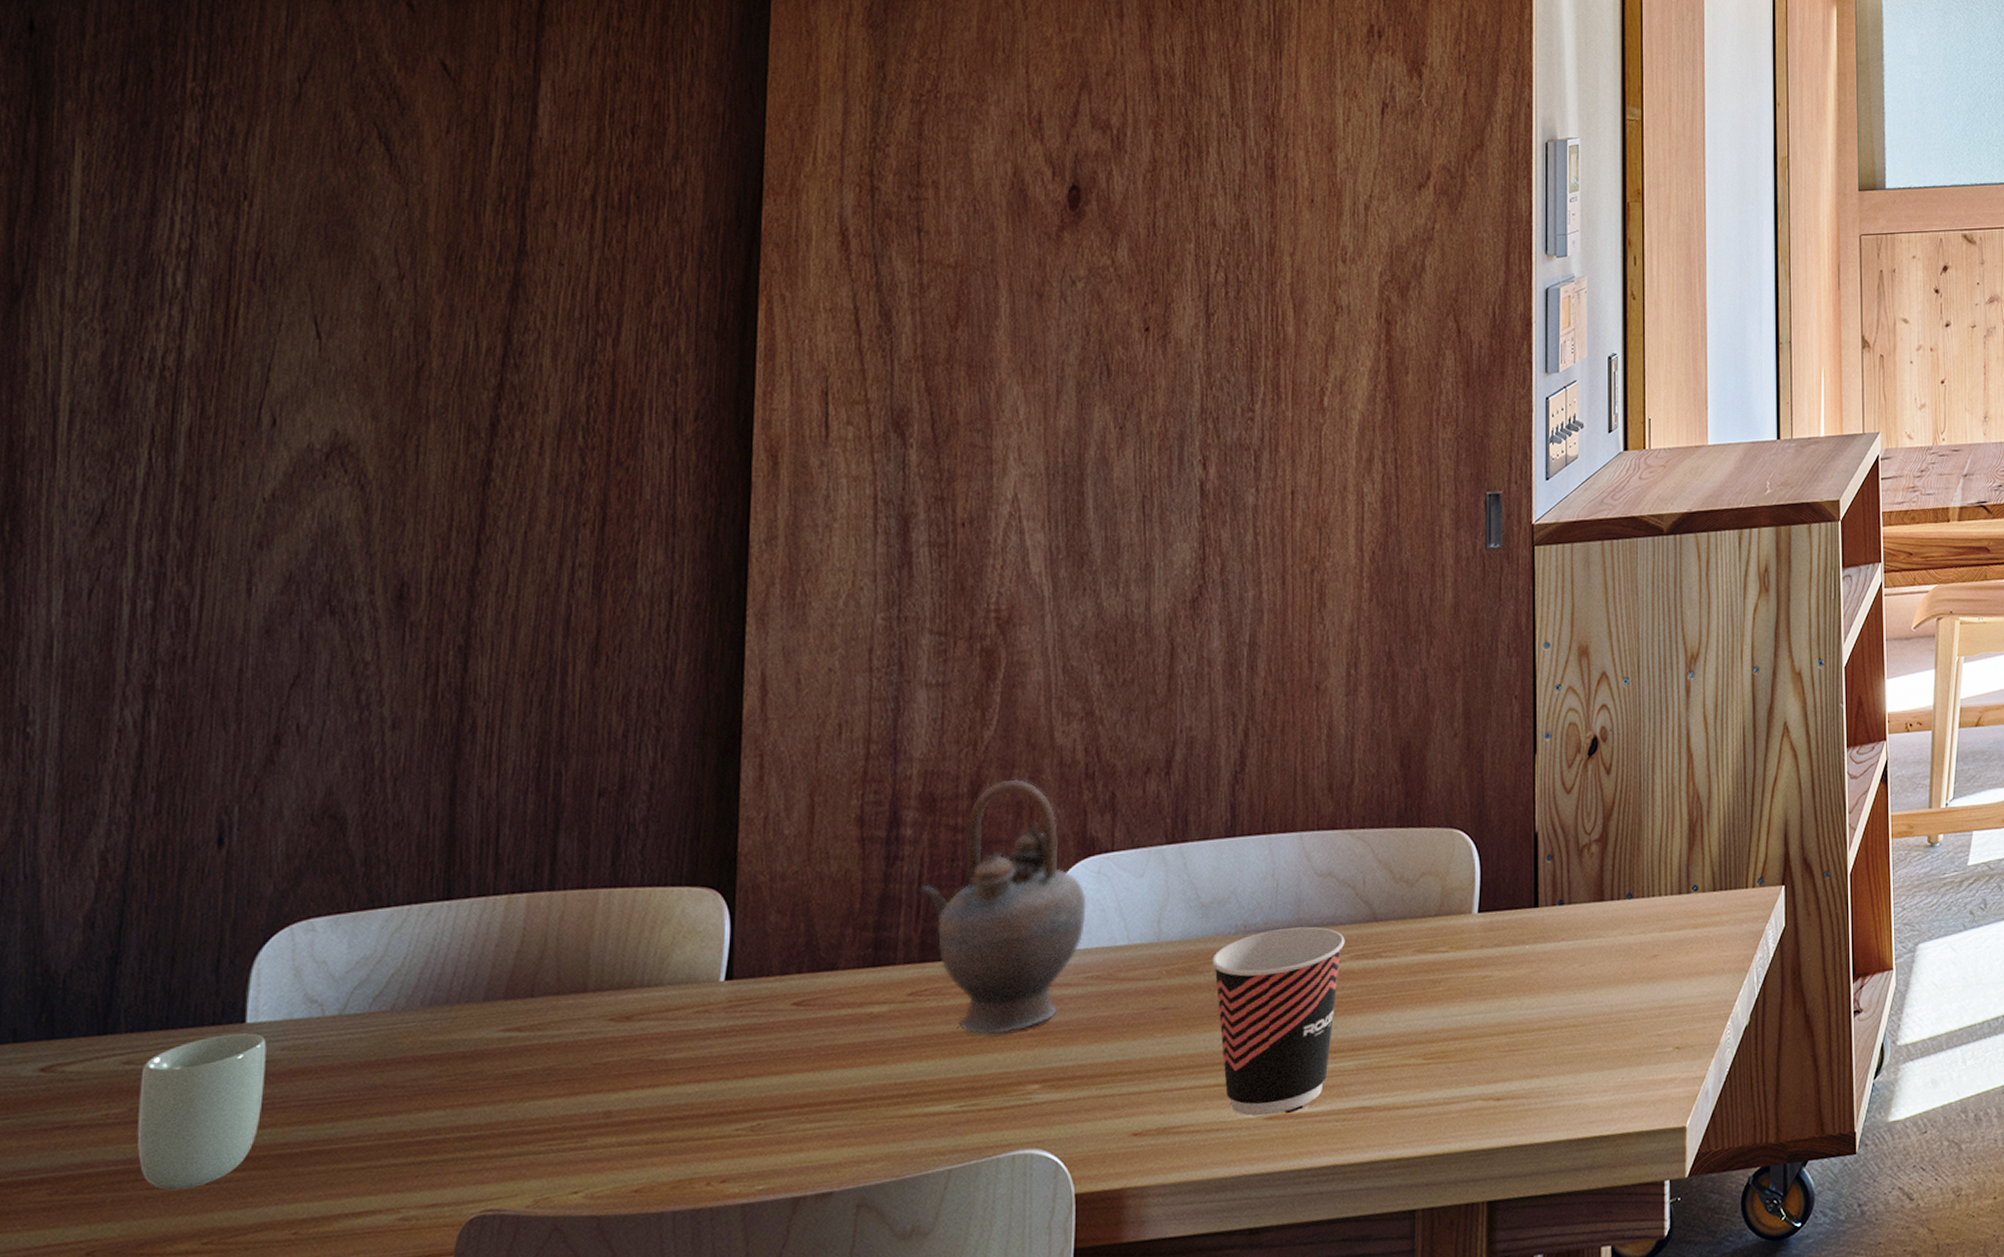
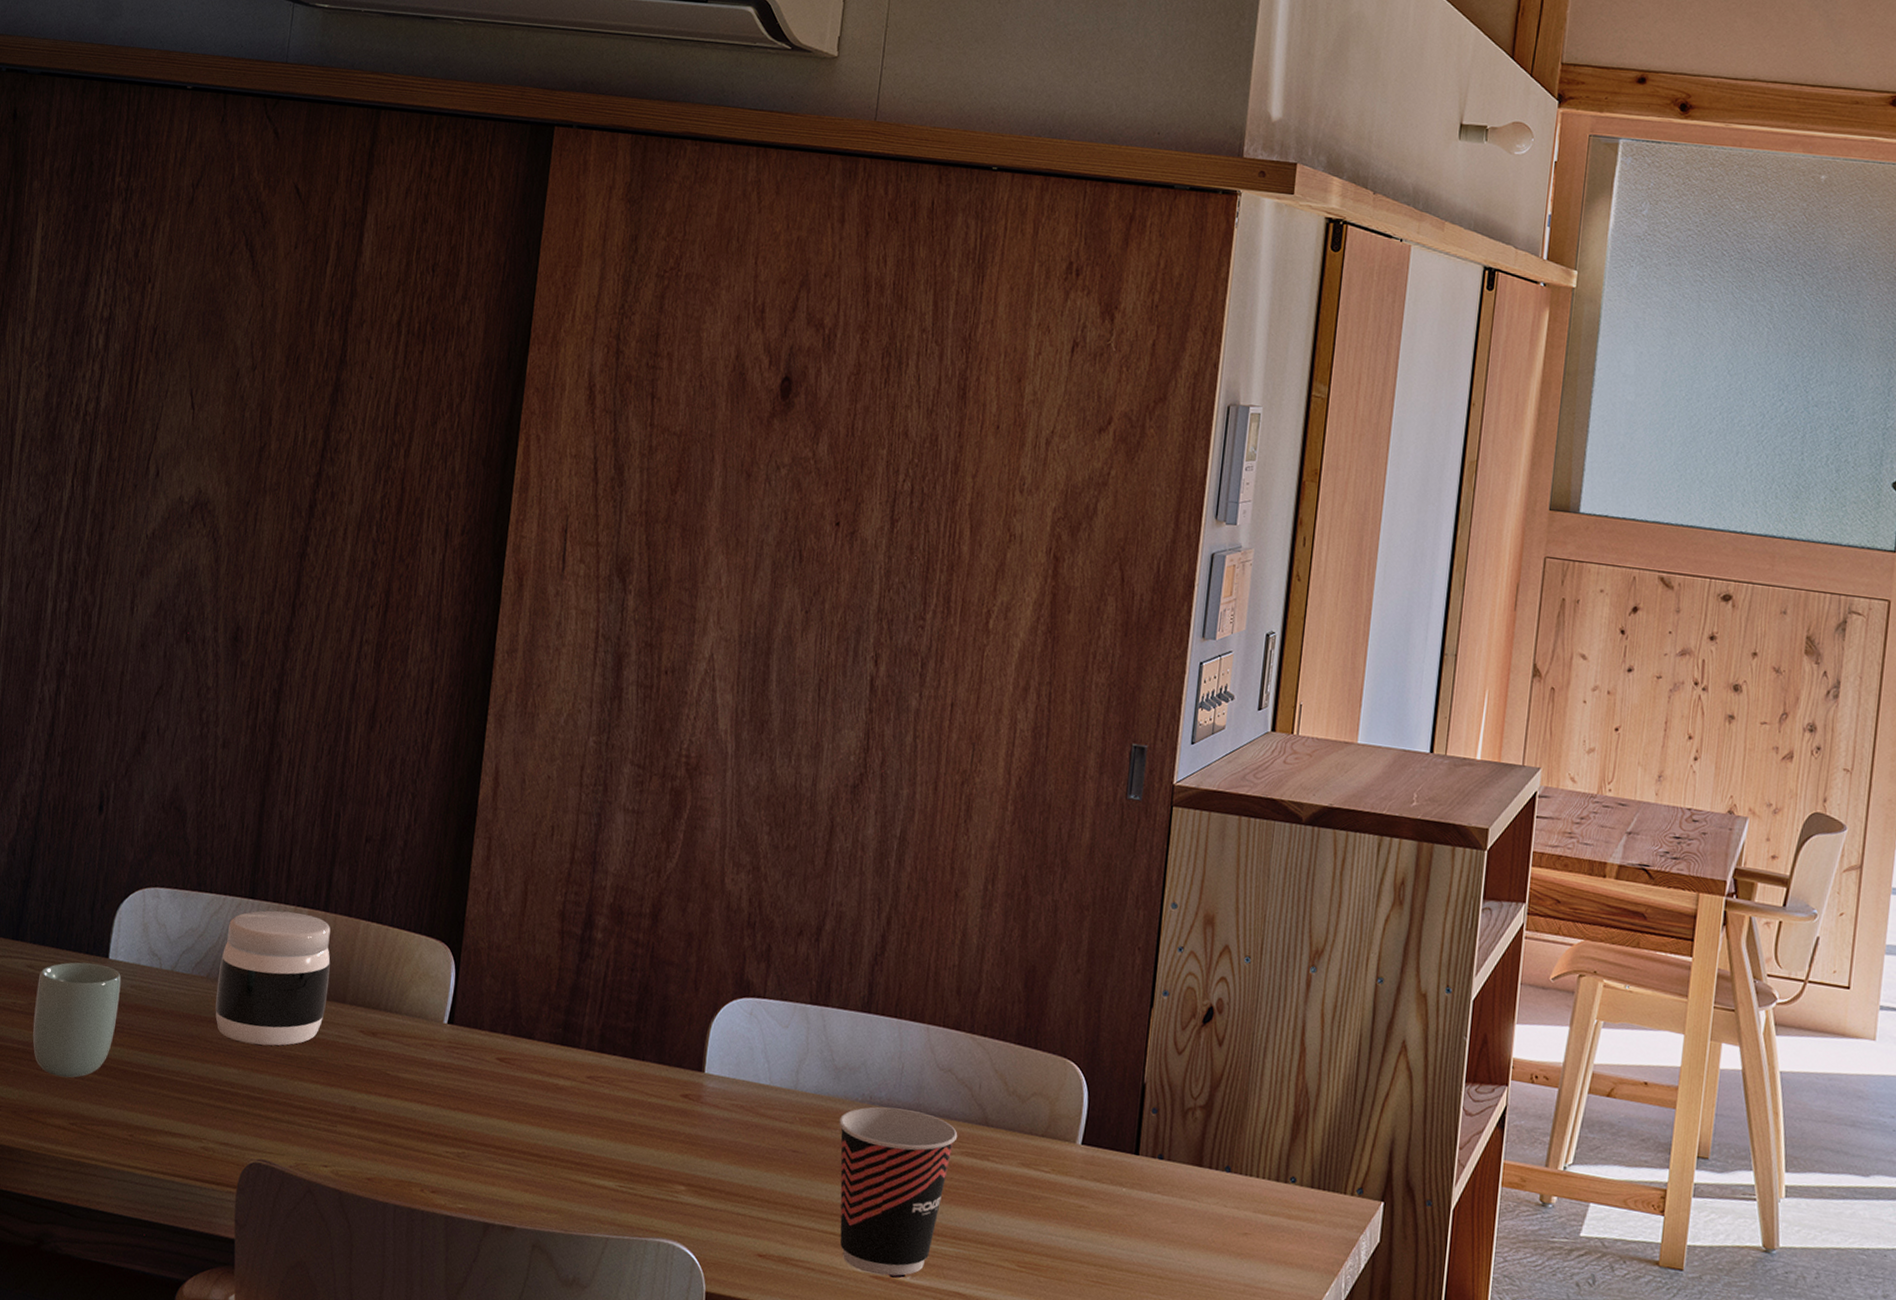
jar: none [405,899,563,1076] -> present [215,910,331,1046]
teapot: present [918,778,1087,1035] -> none [603,910,739,1135]

